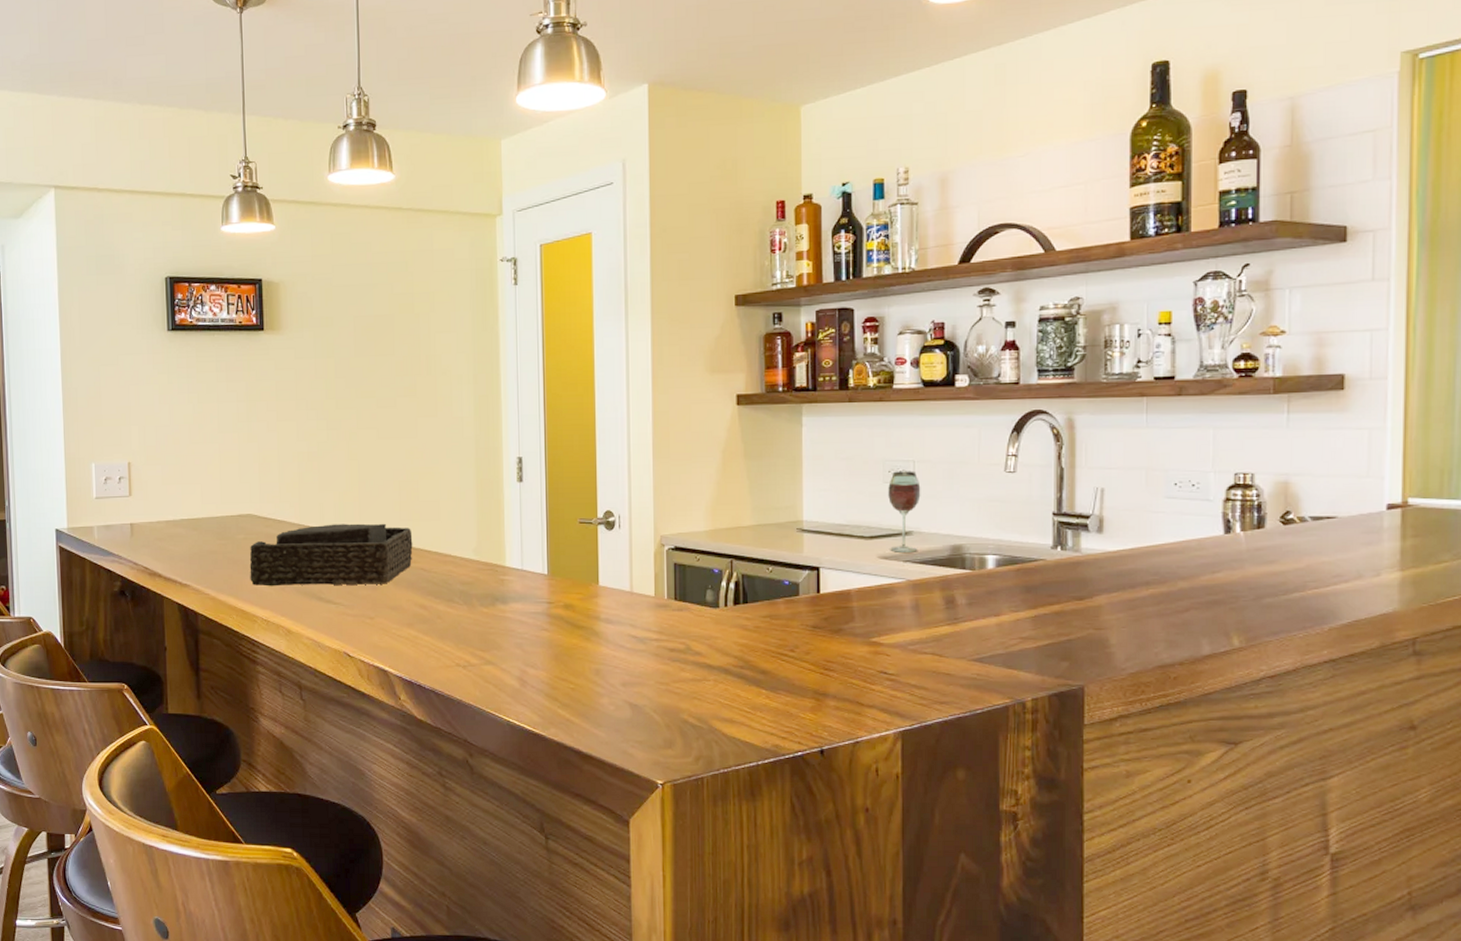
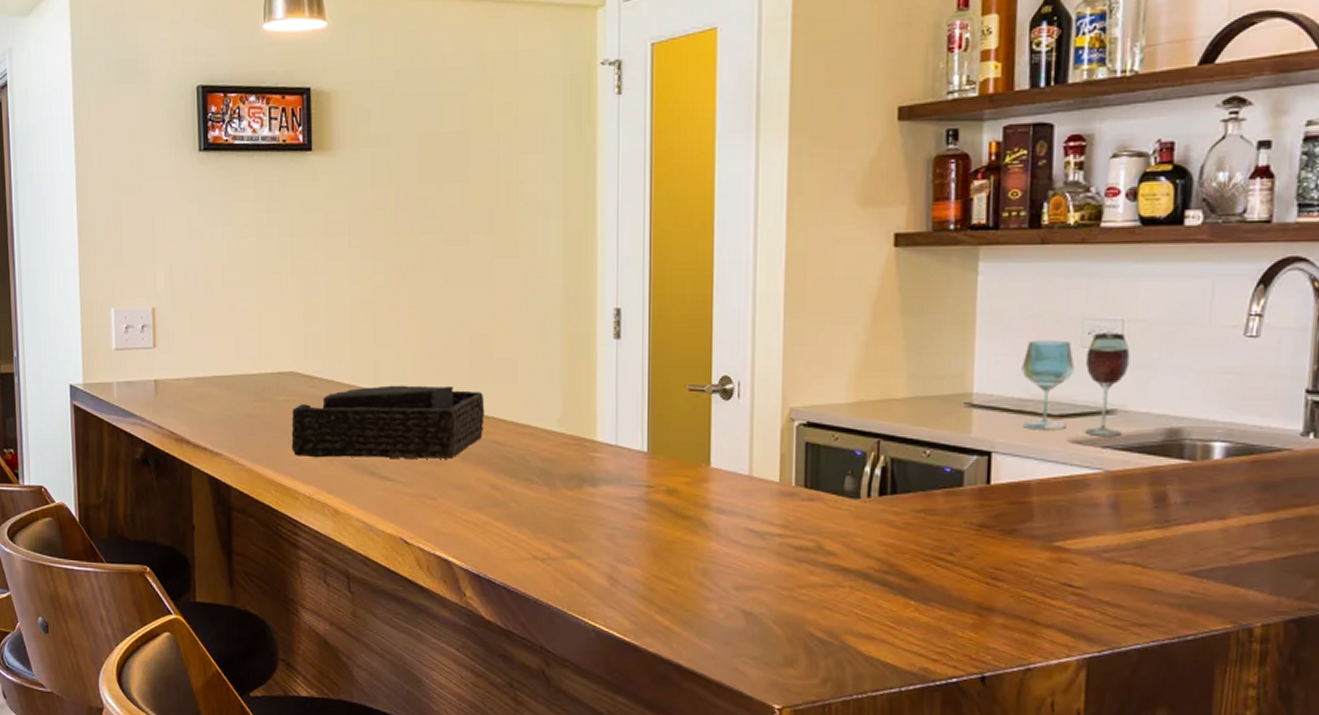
wine glass: none [839,477,880,549] -> present [1021,340,1075,430]

